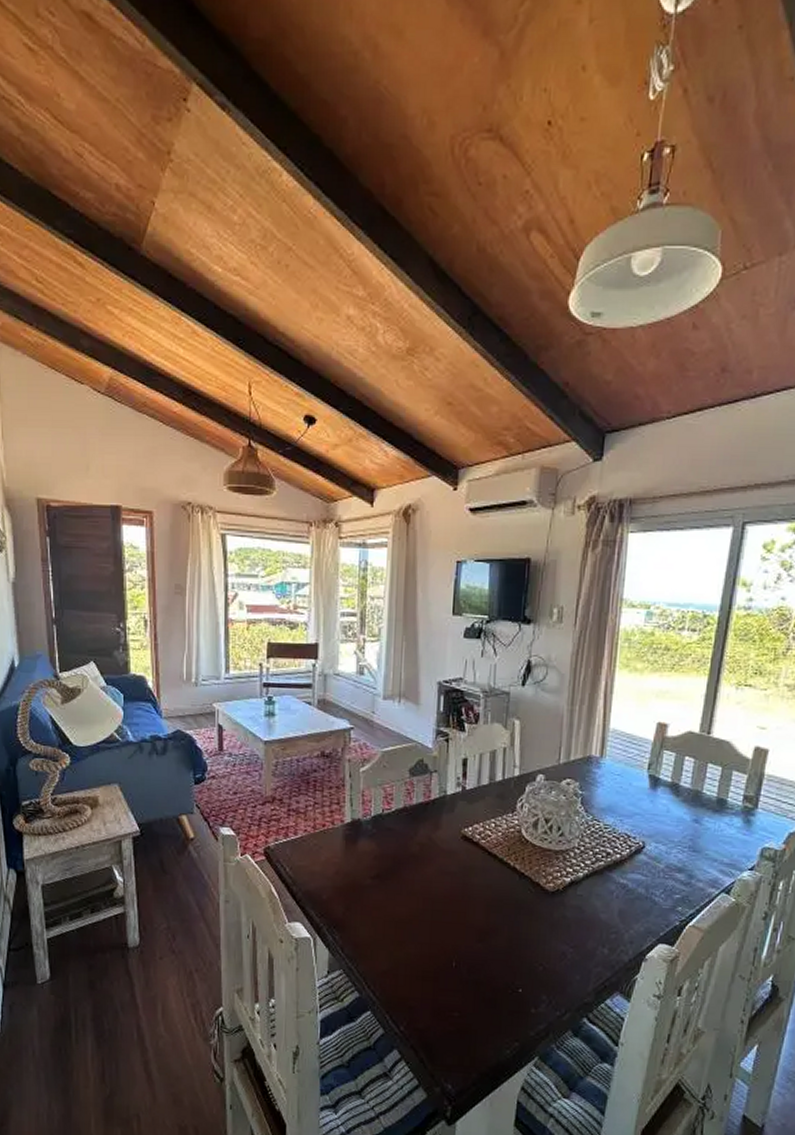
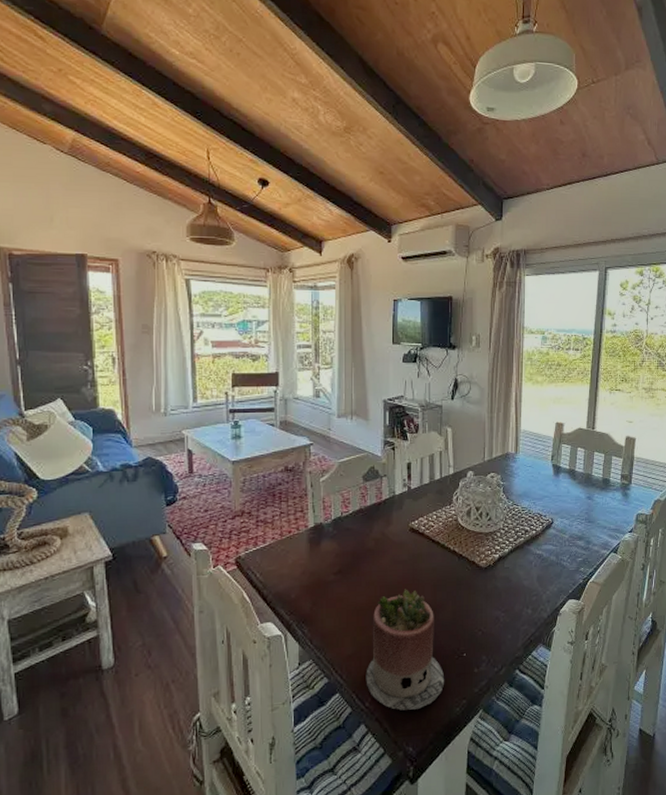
succulent planter: none [401,905,495,1044] -> present [366,589,445,711]

